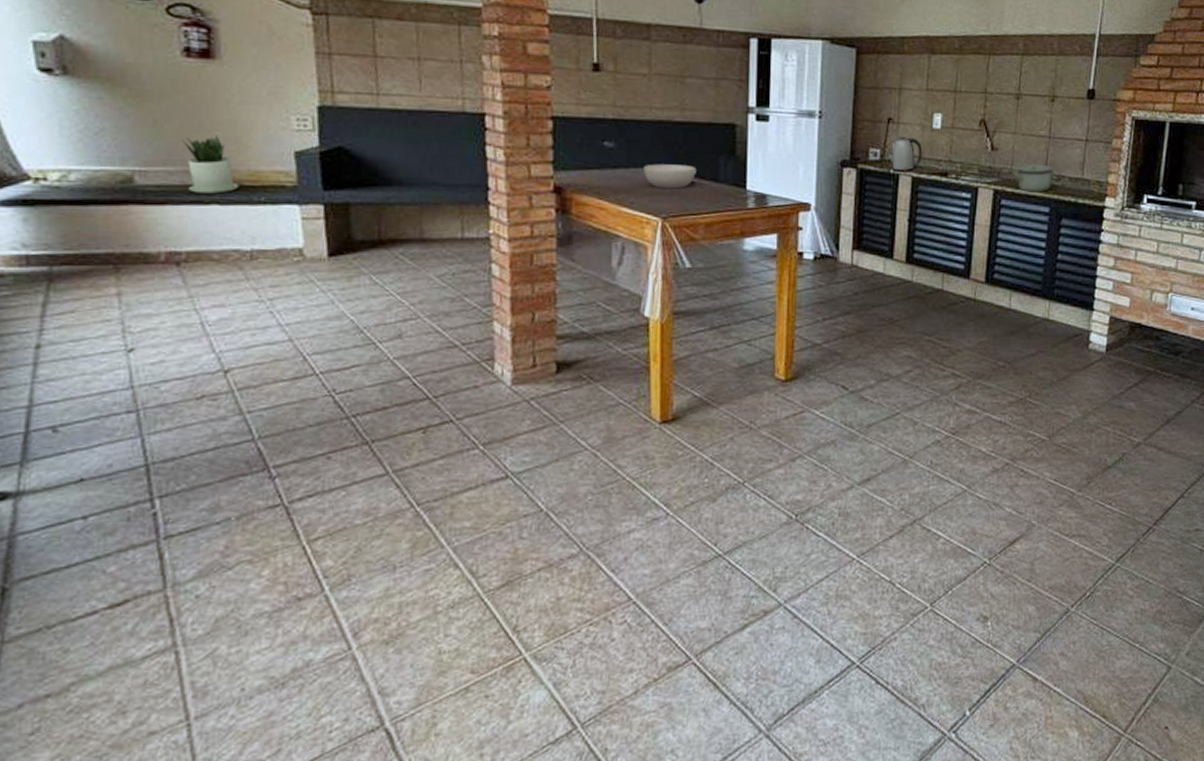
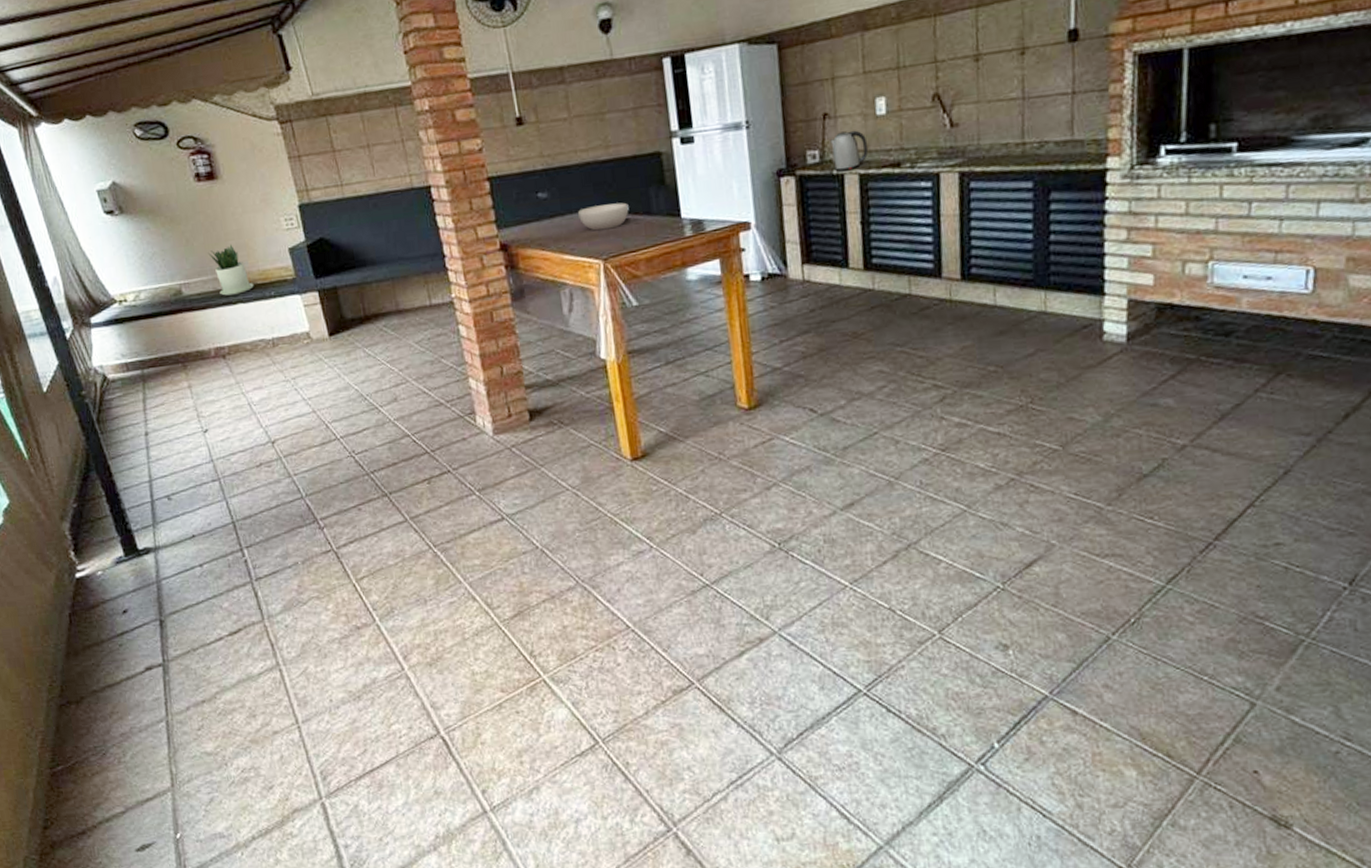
saucepan: present [1011,164,1058,193] -> none [979,132,1040,169]

